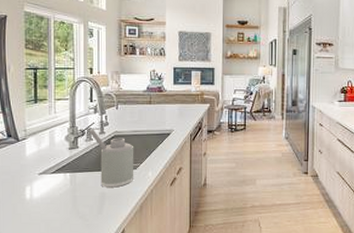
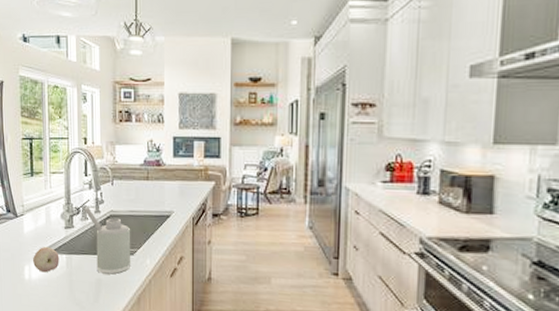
fruit: none [35,166,63,191] -> present [33,246,60,273]

